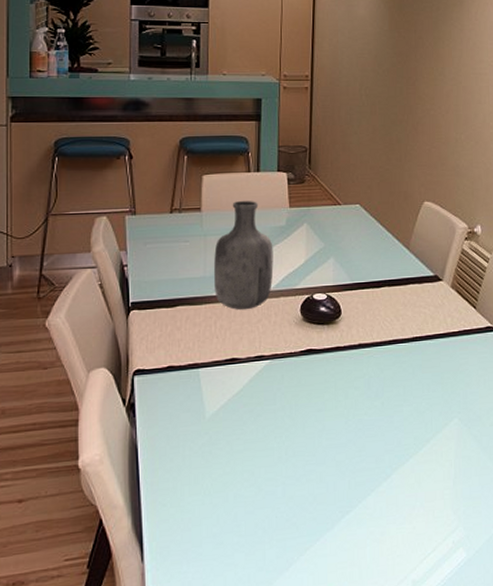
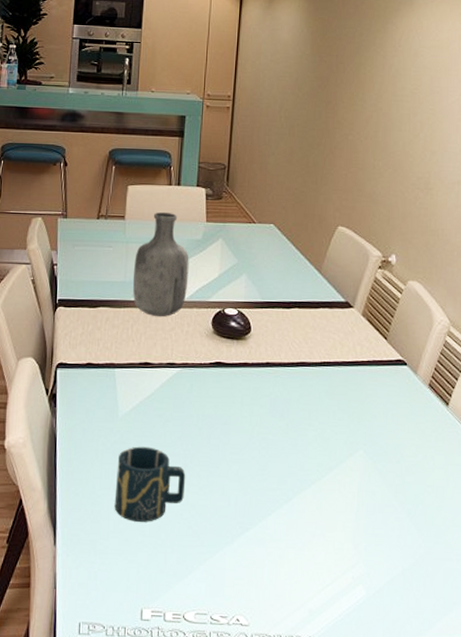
cup: none [206,444,281,524] -> present [114,446,186,522]

